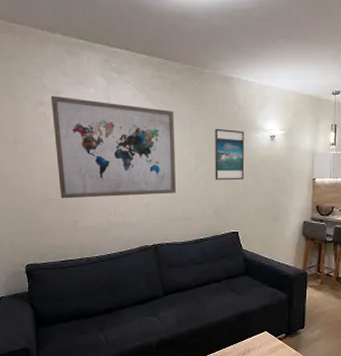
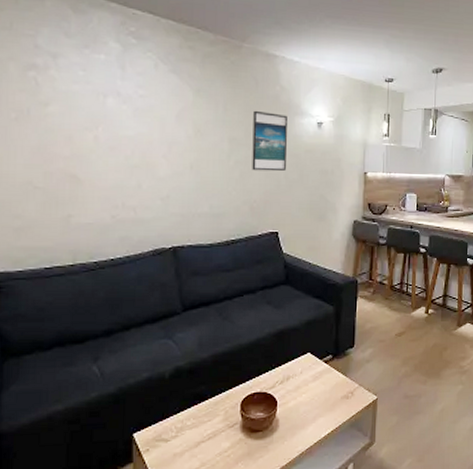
wall art: present [50,95,177,199] -> none [45,58,205,188]

